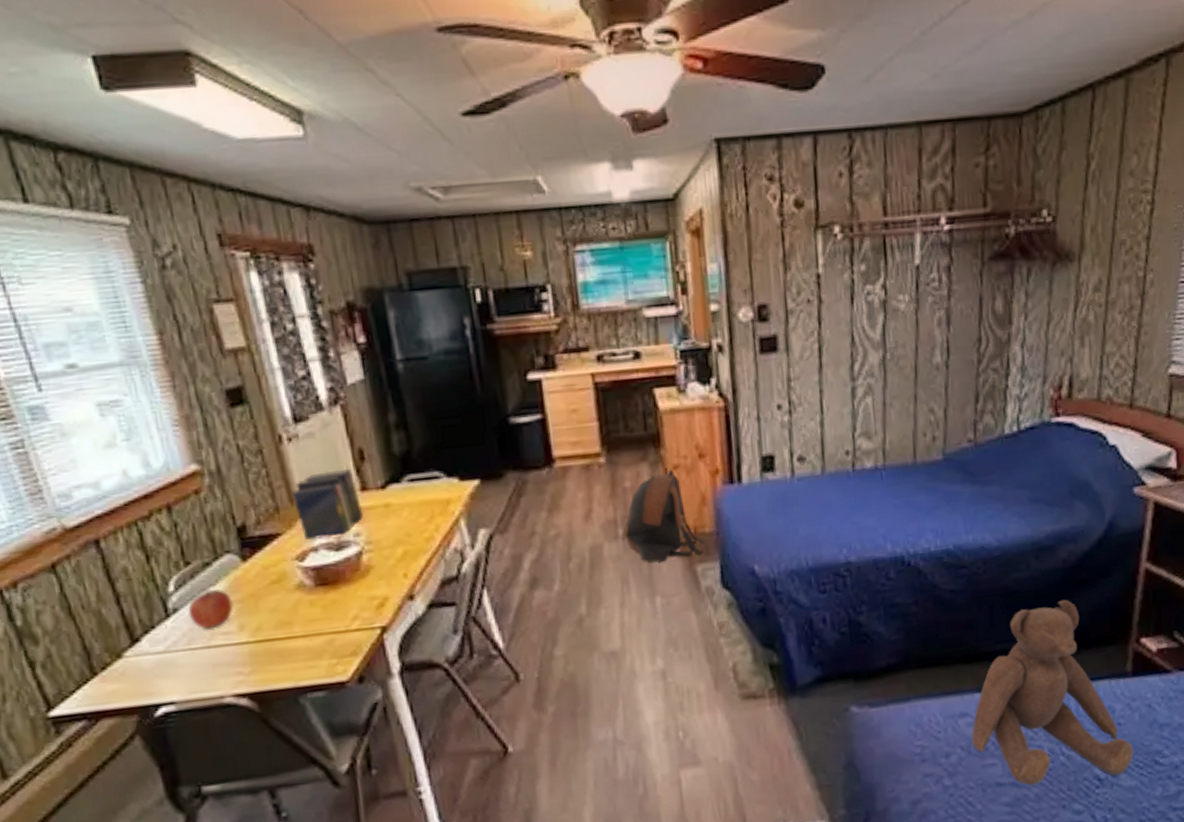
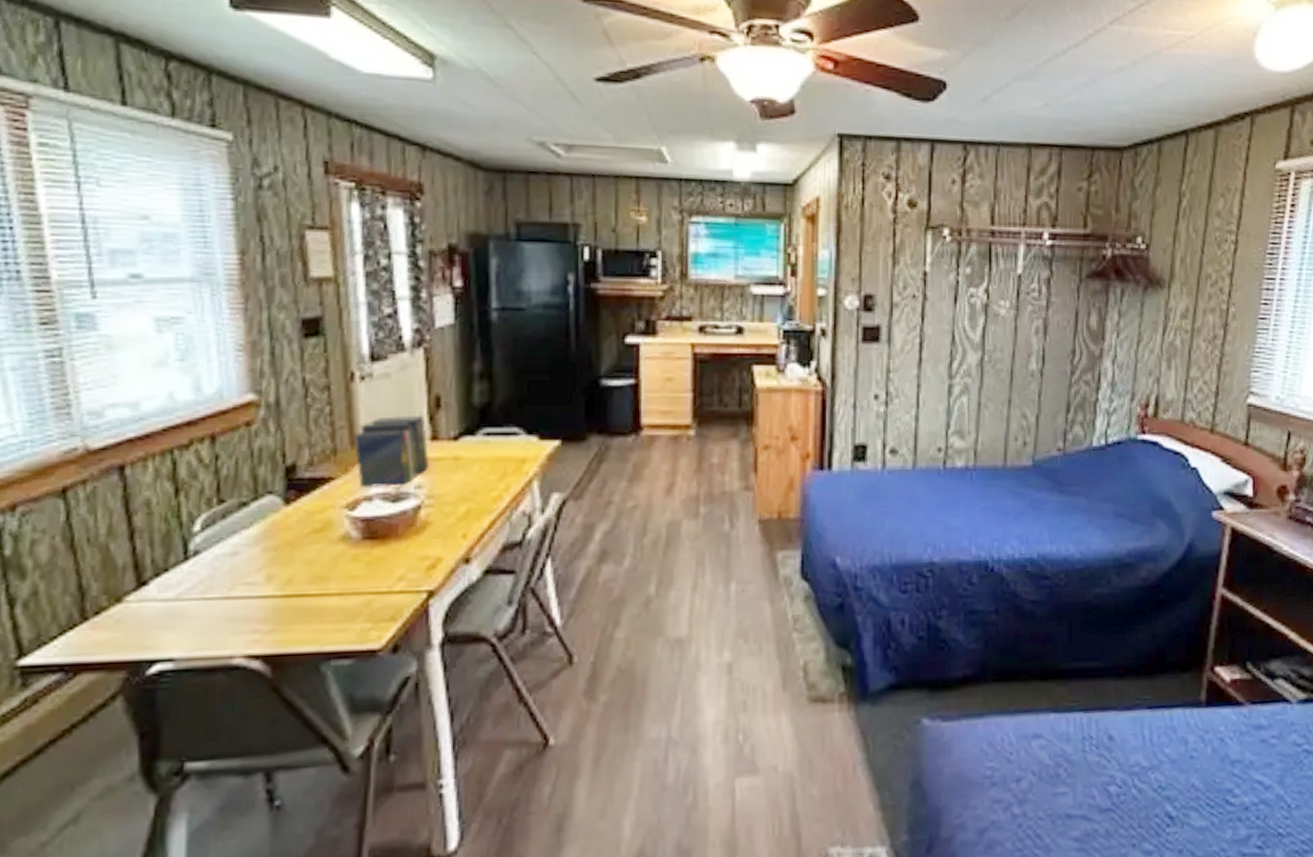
fruit: present [188,589,233,629] -> none [211,532,265,576]
backpack: present [621,469,704,562] -> none [702,449,787,545]
teddy bear: present [971,599,1134,786] -> none [1044,620,1205,820]

